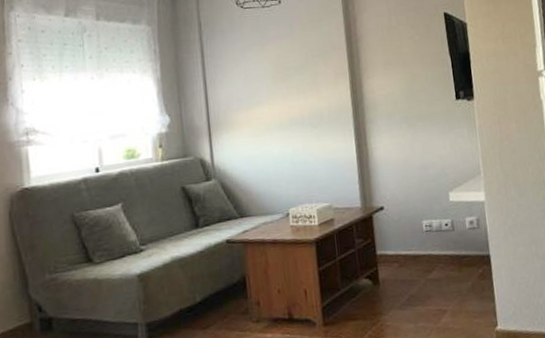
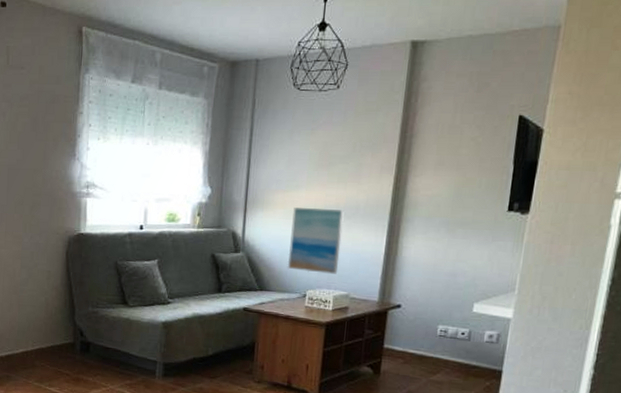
wall art: none [259,120,315,189] -> present [287,208,344,274]

